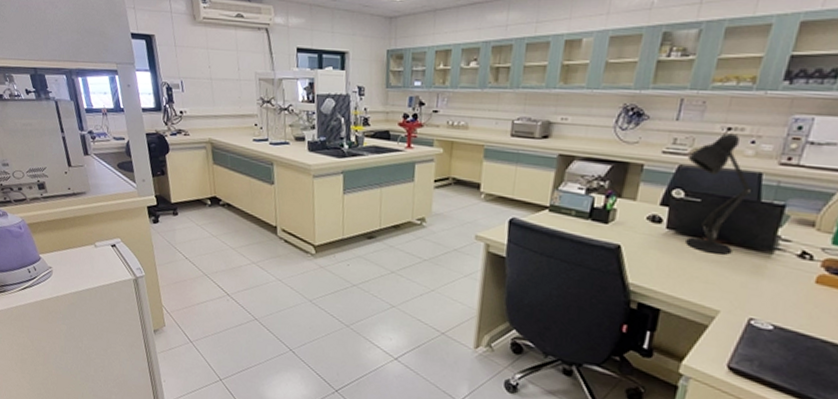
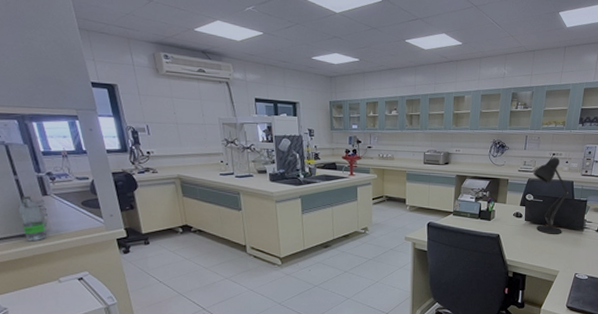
bottle: none [63,154,86,203] -> present [18,196,47,242]

